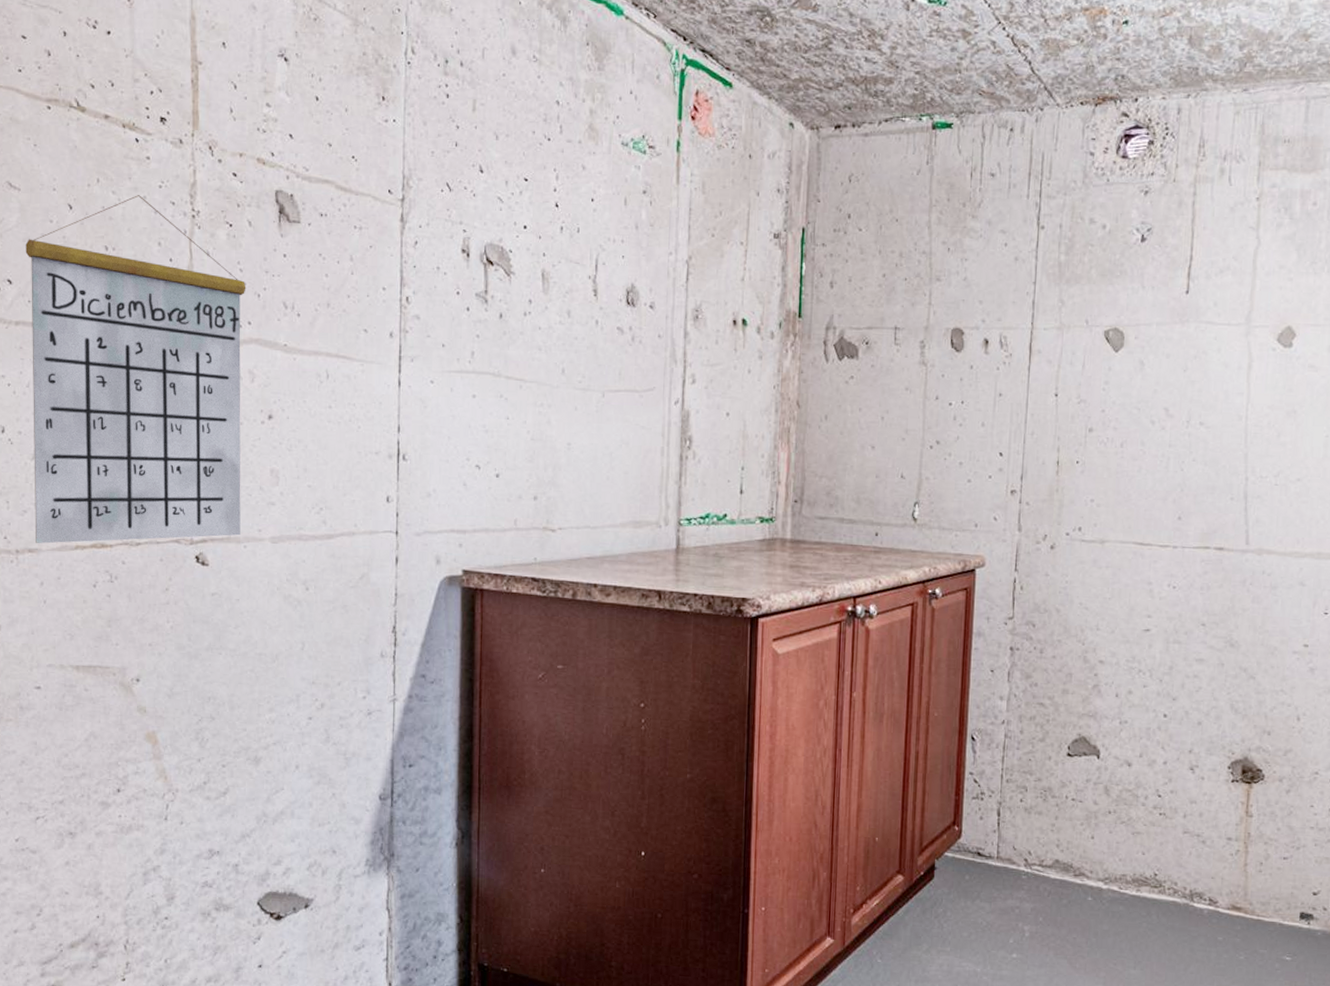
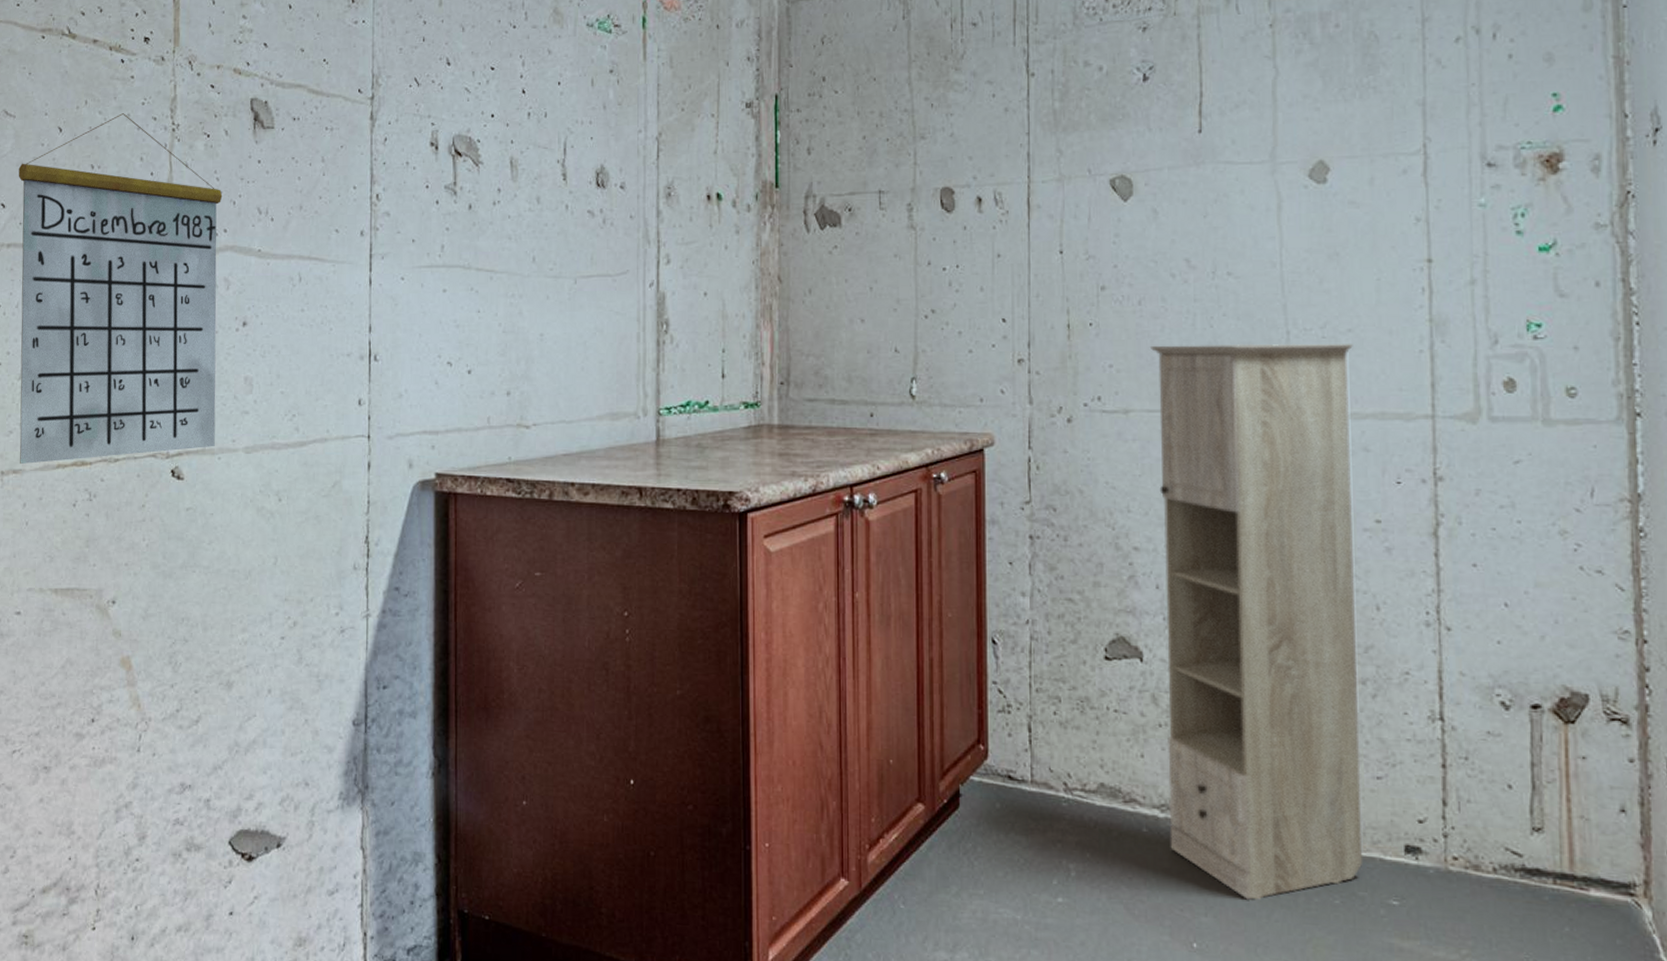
storage cabinet: none [1109,484,1300,956] -> present [1149,343,1365,900]

